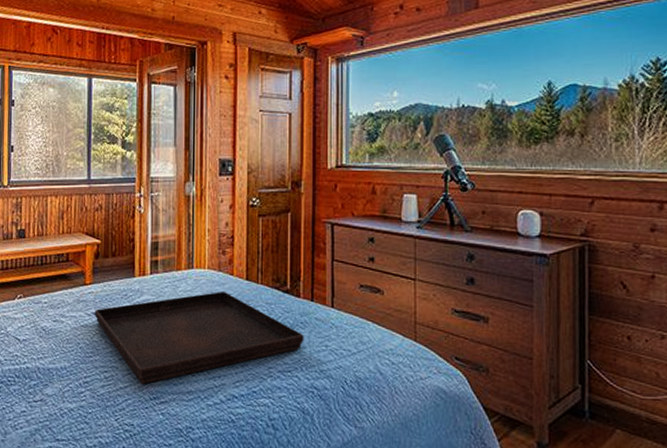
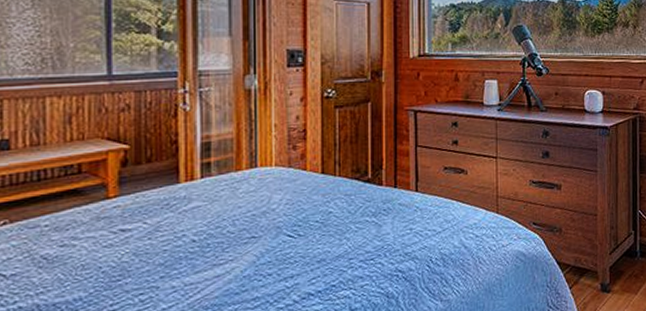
serving tray: present [95,290,304,384] -> none [124,187,388,300]

